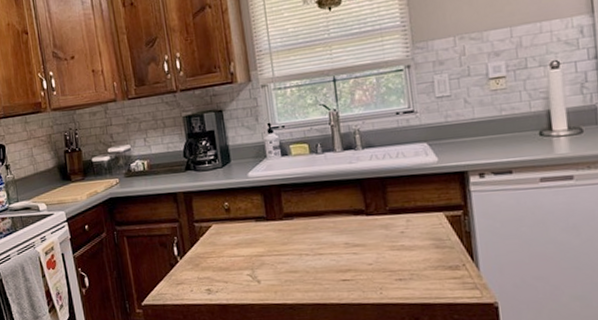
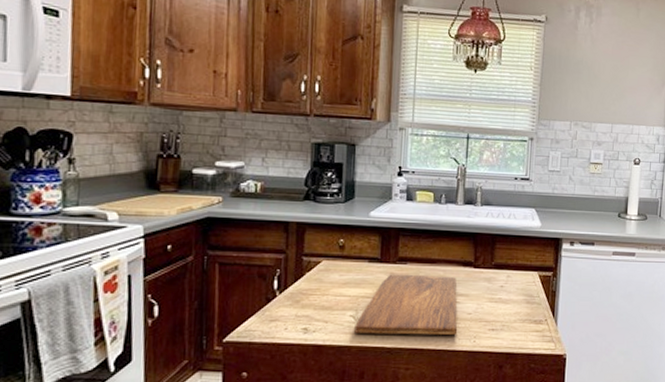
cutting board: none [253,227,360,292] -> present [354,274,458,335]

